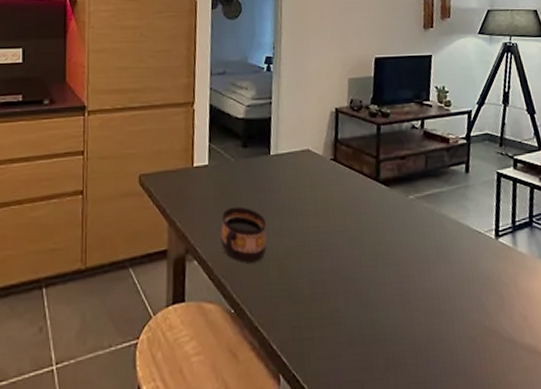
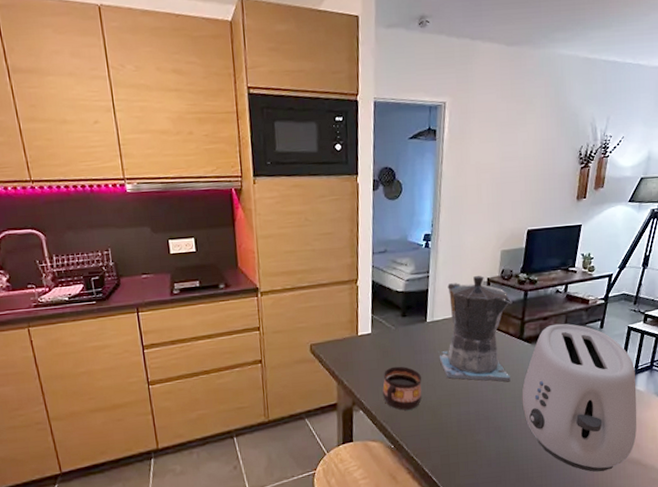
coffee maker: none [284,105,369,234] -> present [438,276,512,382]
toaster: none [383,164,526,361] -> present [521,323,637,472]

